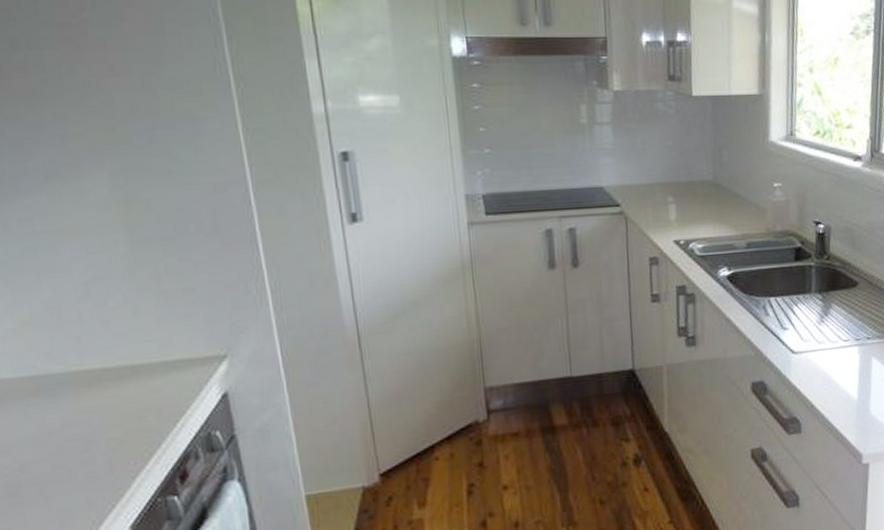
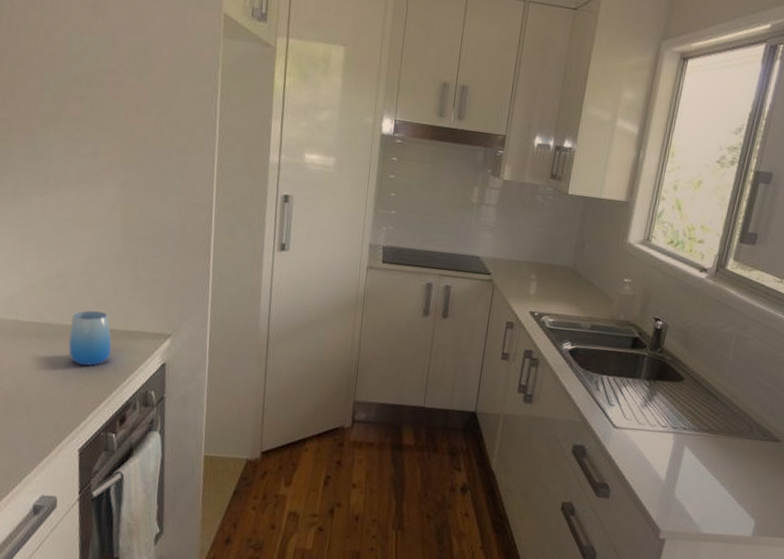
cup: none [80,345,148,419] -> present [68,310,112,366]

